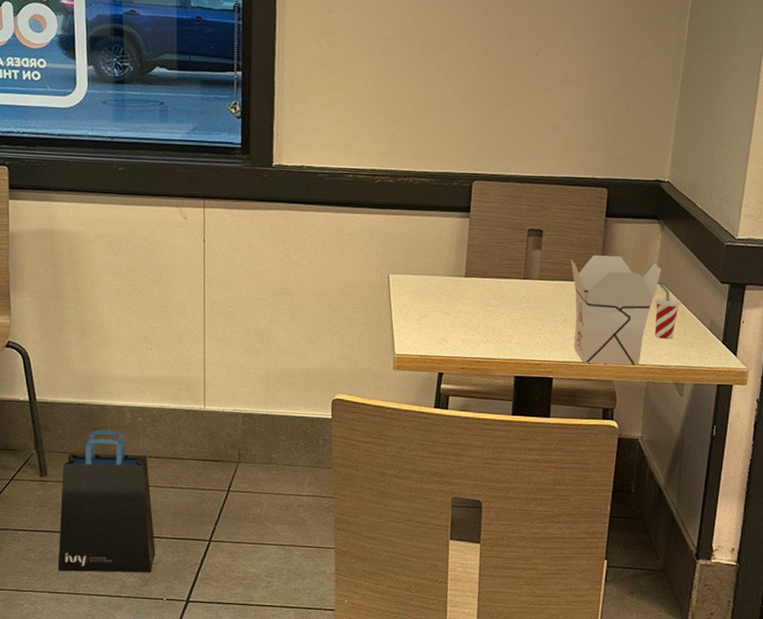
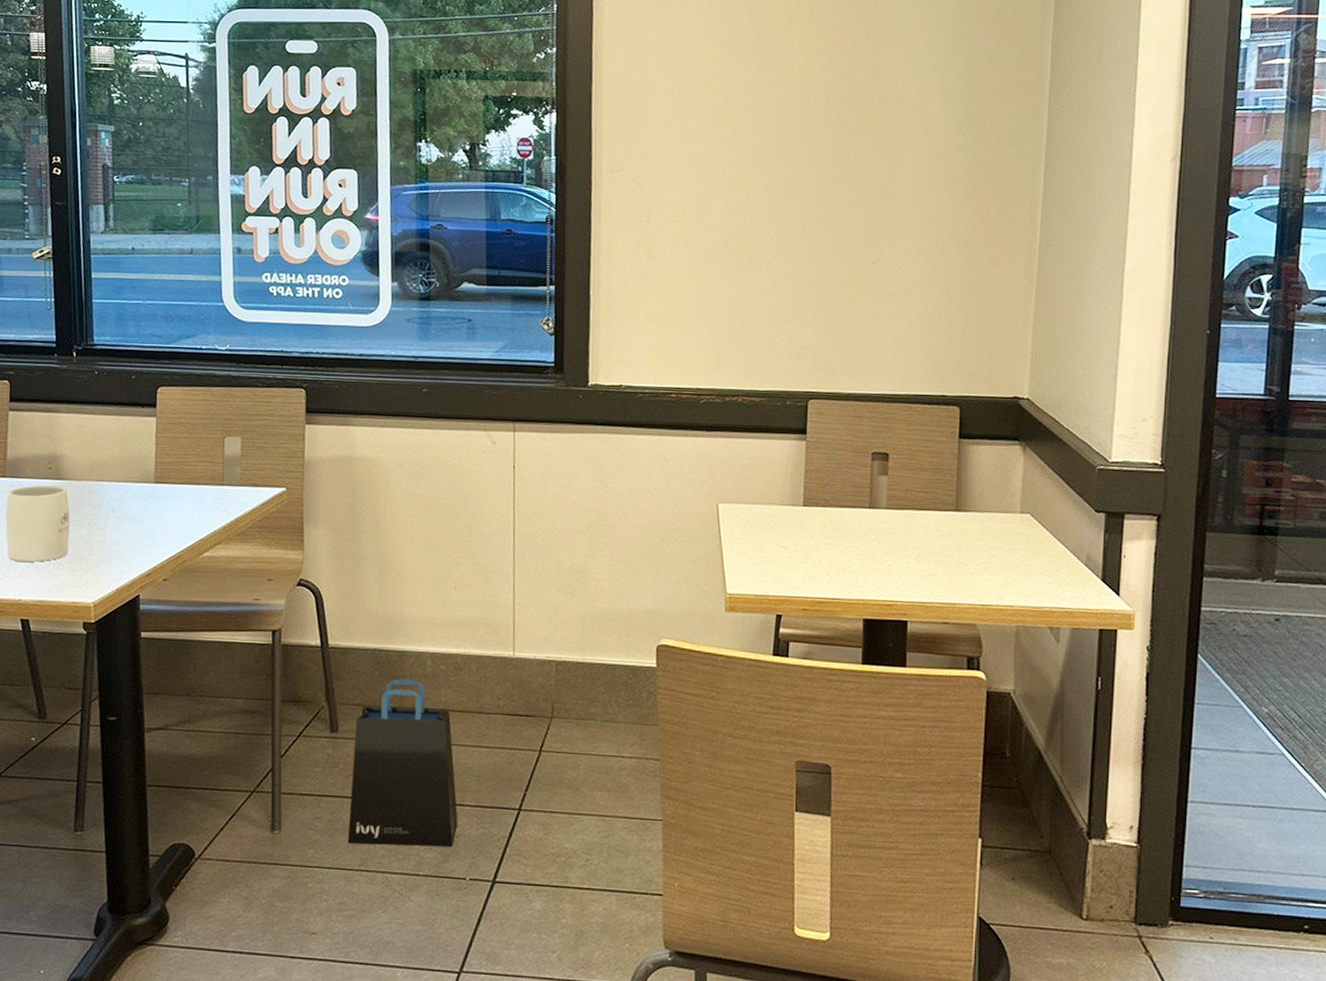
takeout container: present [570,255,662,366] -> none [921,481,1027,607]
beverage cup: present [654,283,682,339] -> none [1019,512,1052,576]

